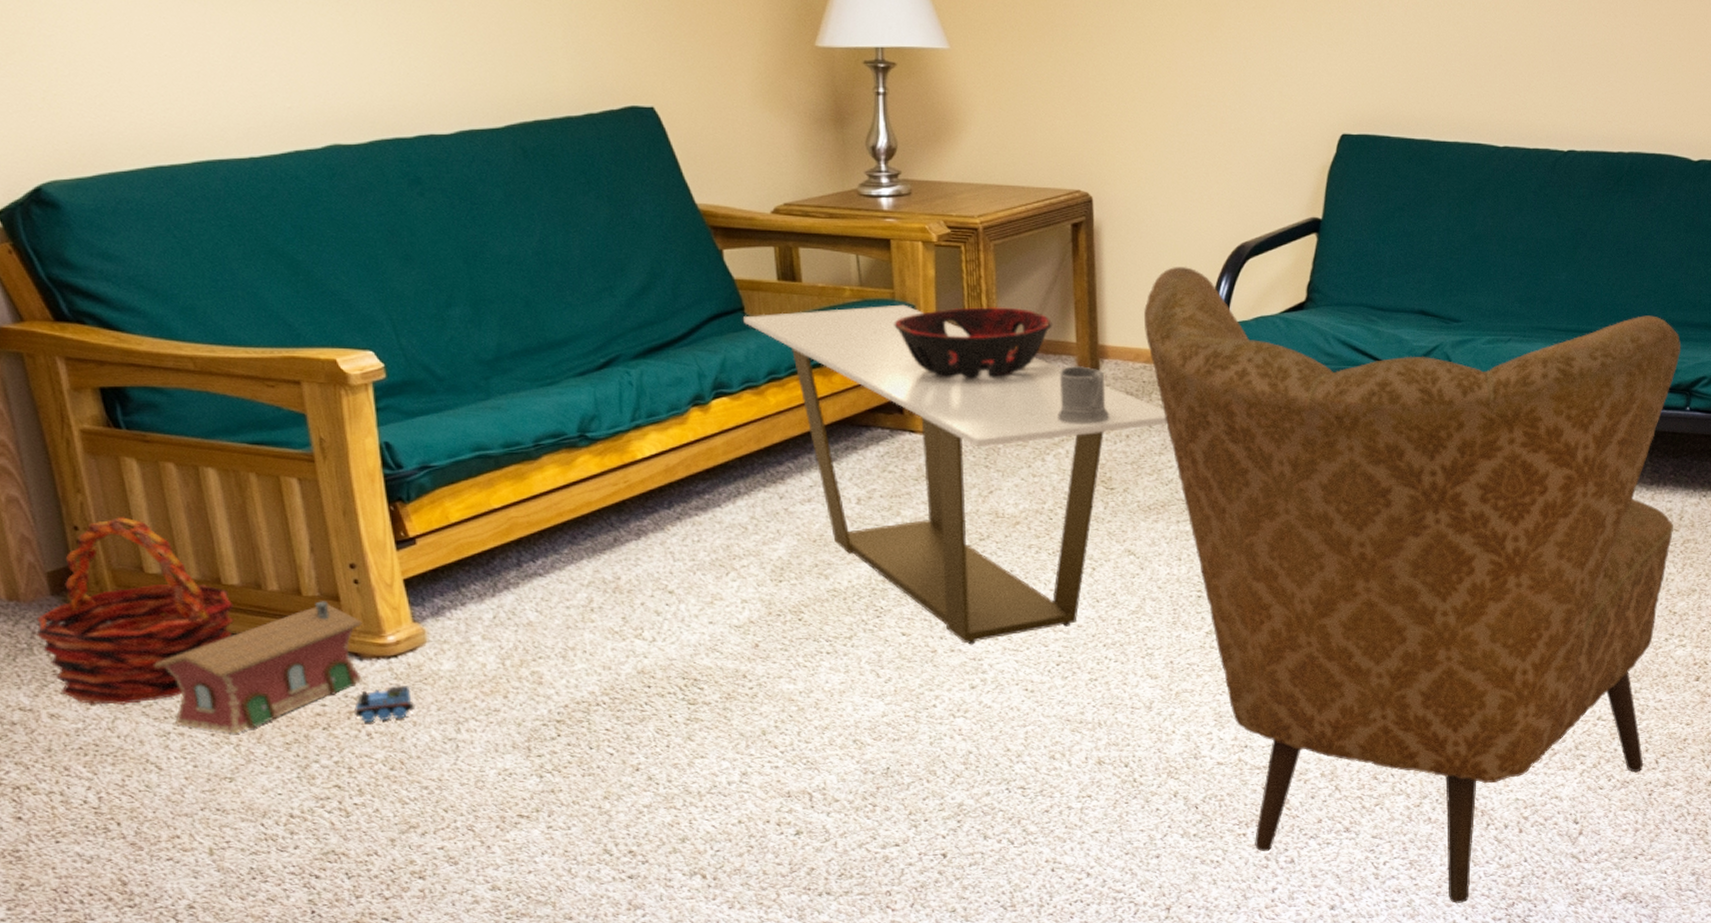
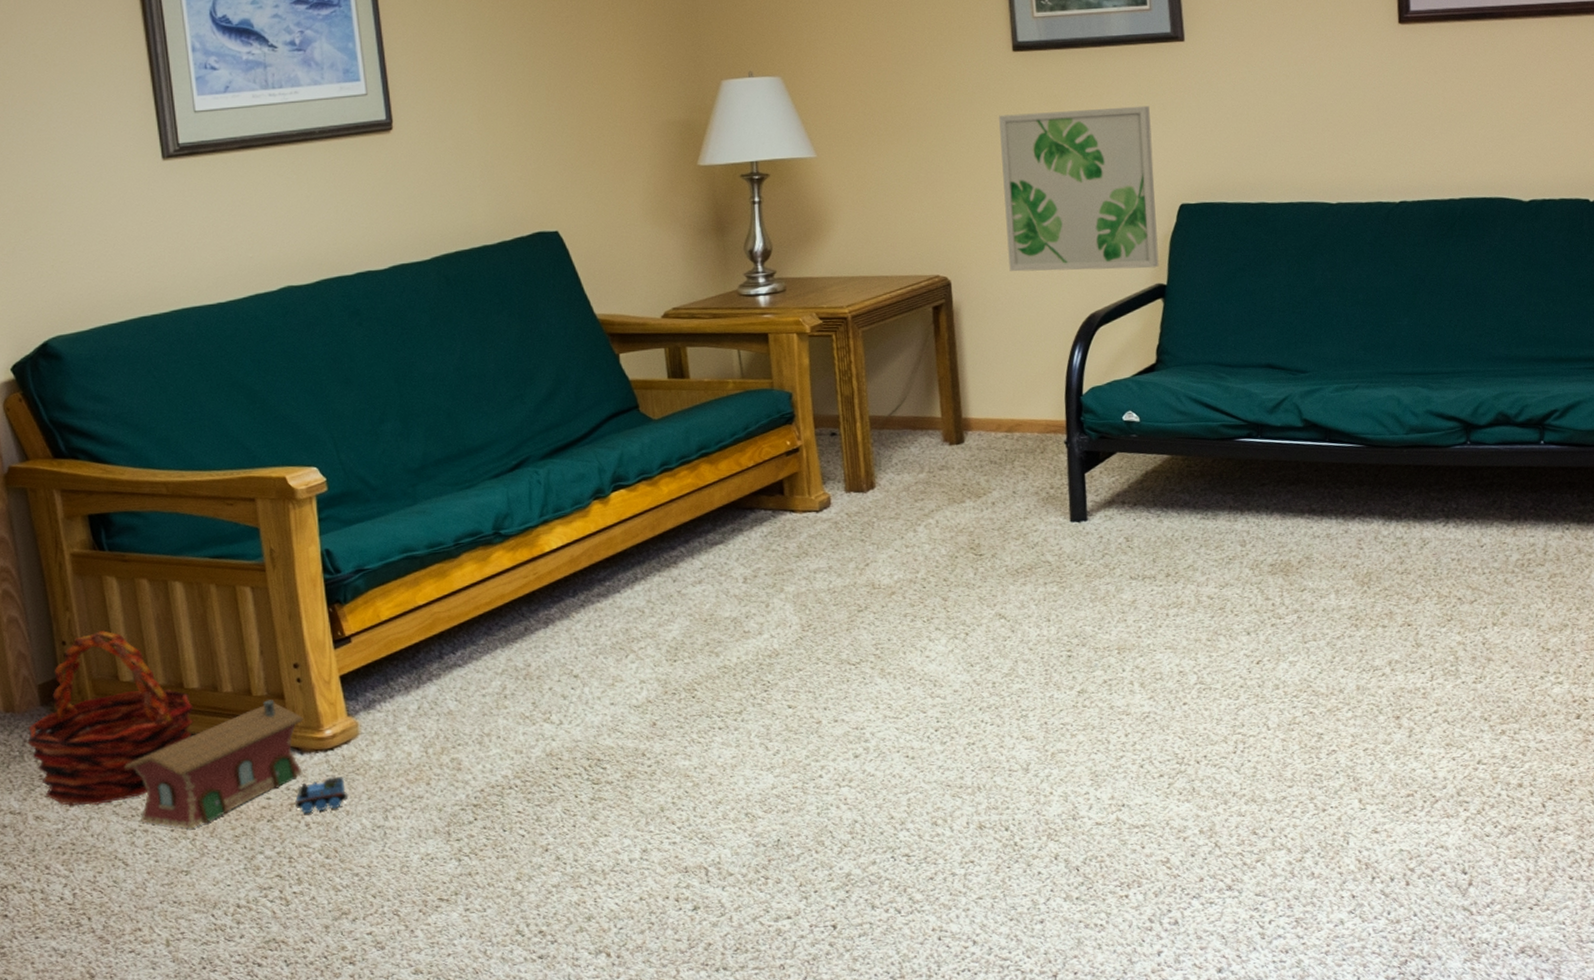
coffee table: present [744,304,1167,645] -> none [638,392,1031,715]
decorative bowl: present [894,307,1052,378] -> none [773,388,919,458]
mug: present [1057,366,1110,424] -> none [927,439,976,495]
armchair: present [1143,267,1682,903] -> none [1003,339,1539,963]
wall art: none [1153,20,1316,200] -> present [999,105,1159,272]

